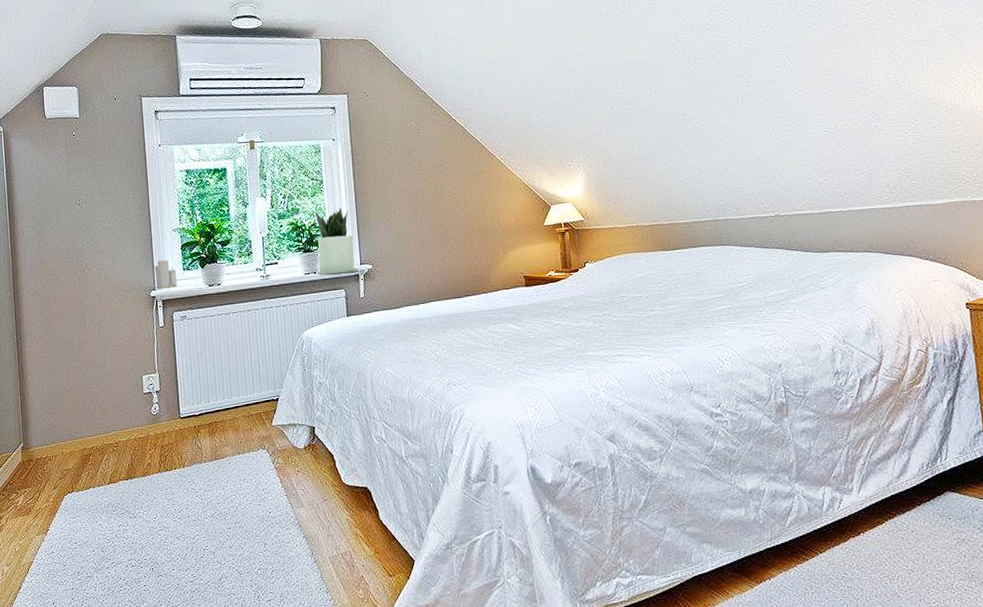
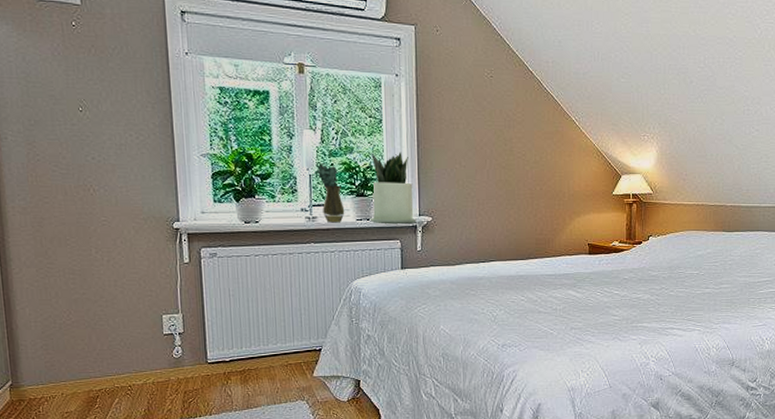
candle: present [154,258,178,289] -> none [178,186,207,221]
vase: none [268,225,294,279] -> present [316,162,345,223]

